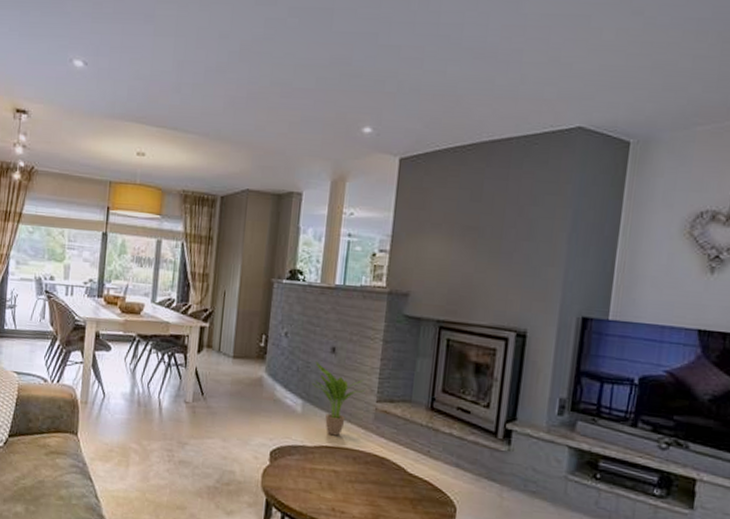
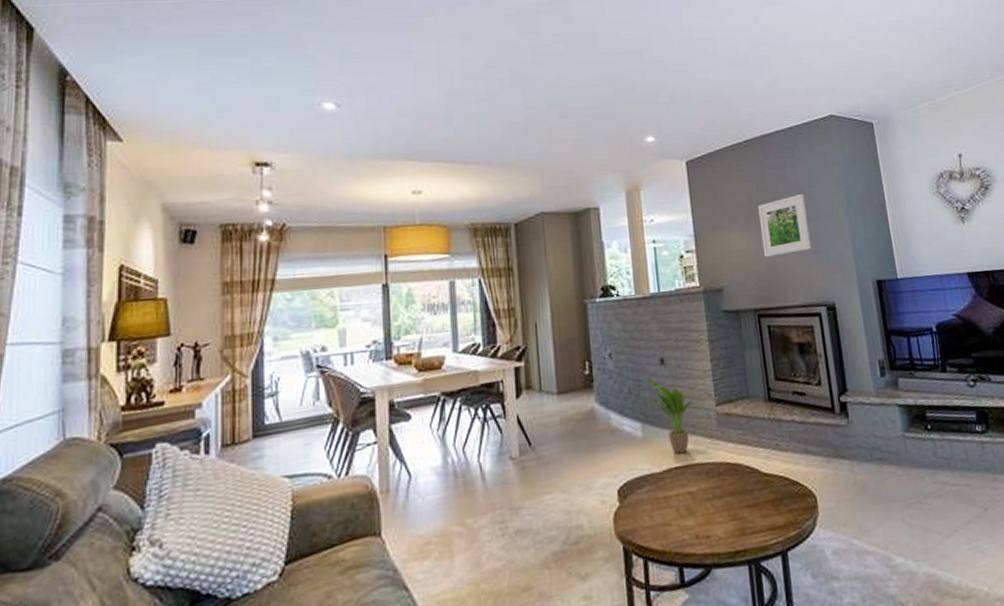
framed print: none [460,210,523,272] -> present [757,193,812,257]

